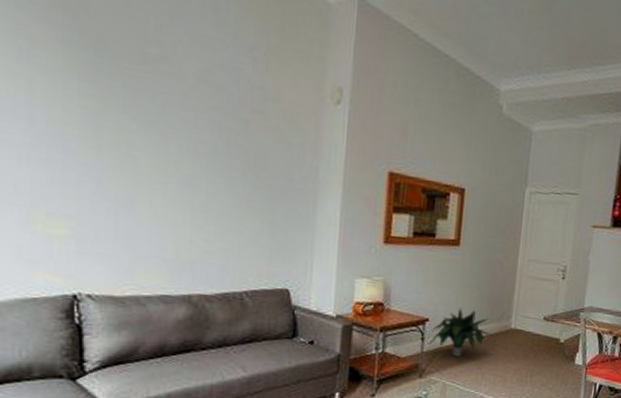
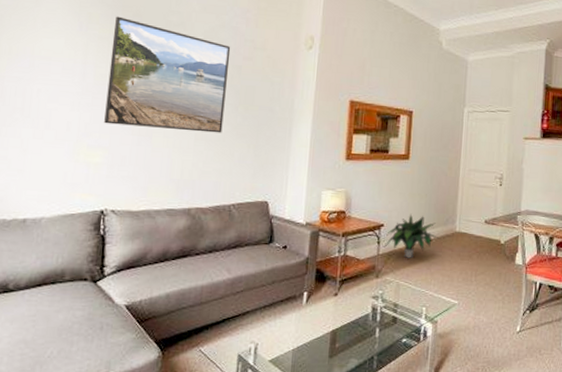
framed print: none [67,41,234,205] -> present [104,16,231,133]

